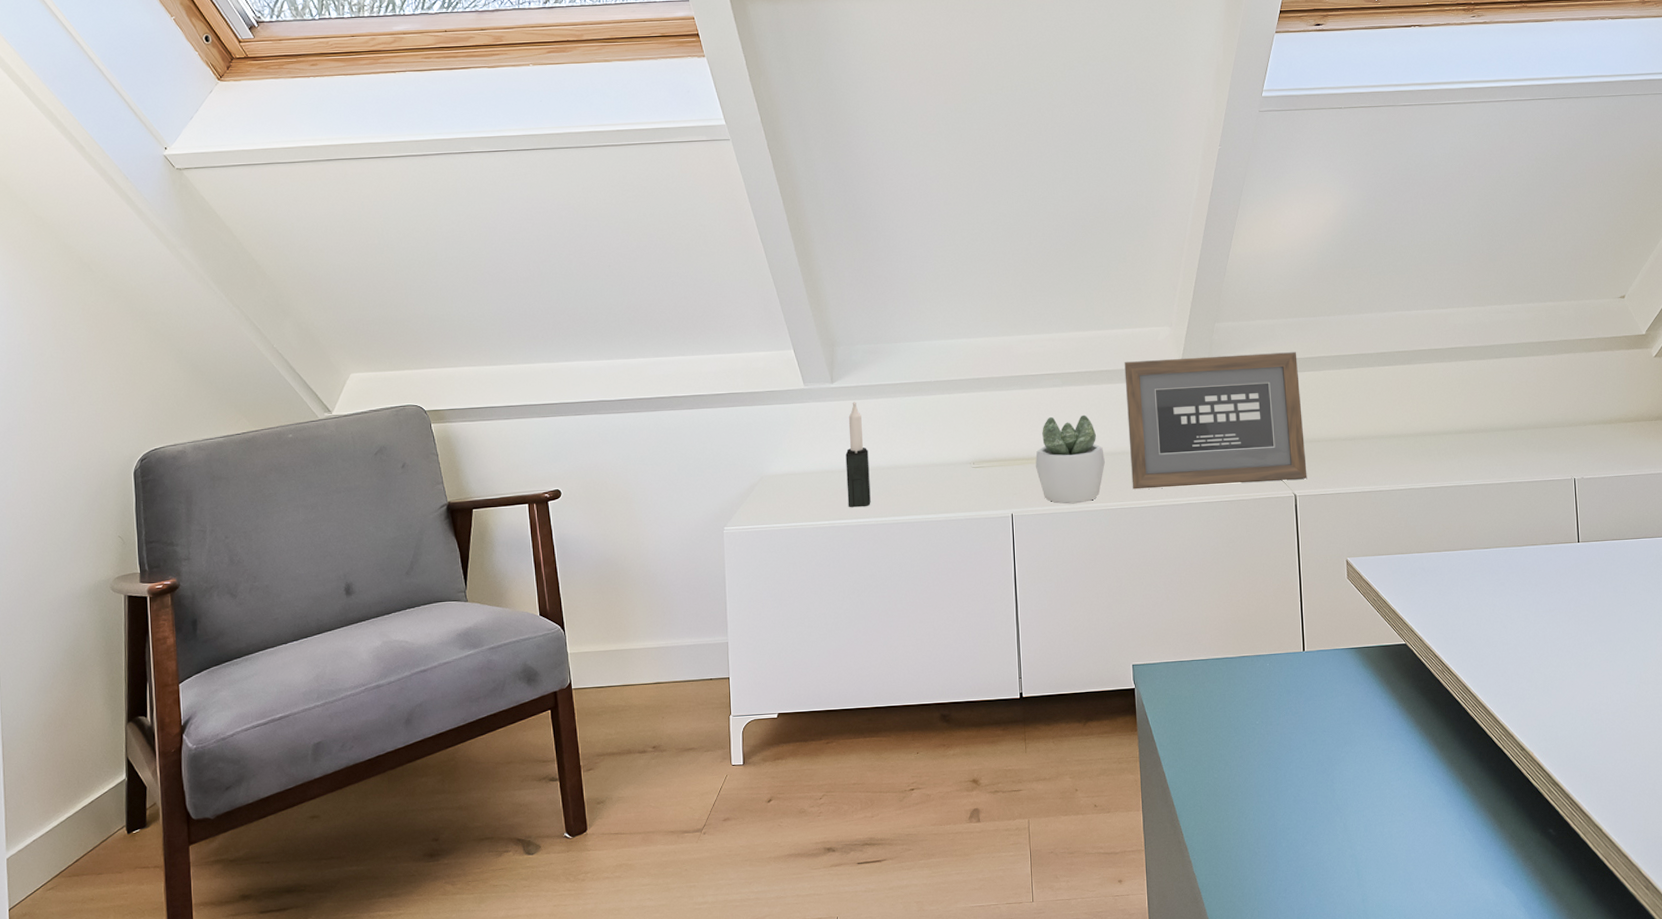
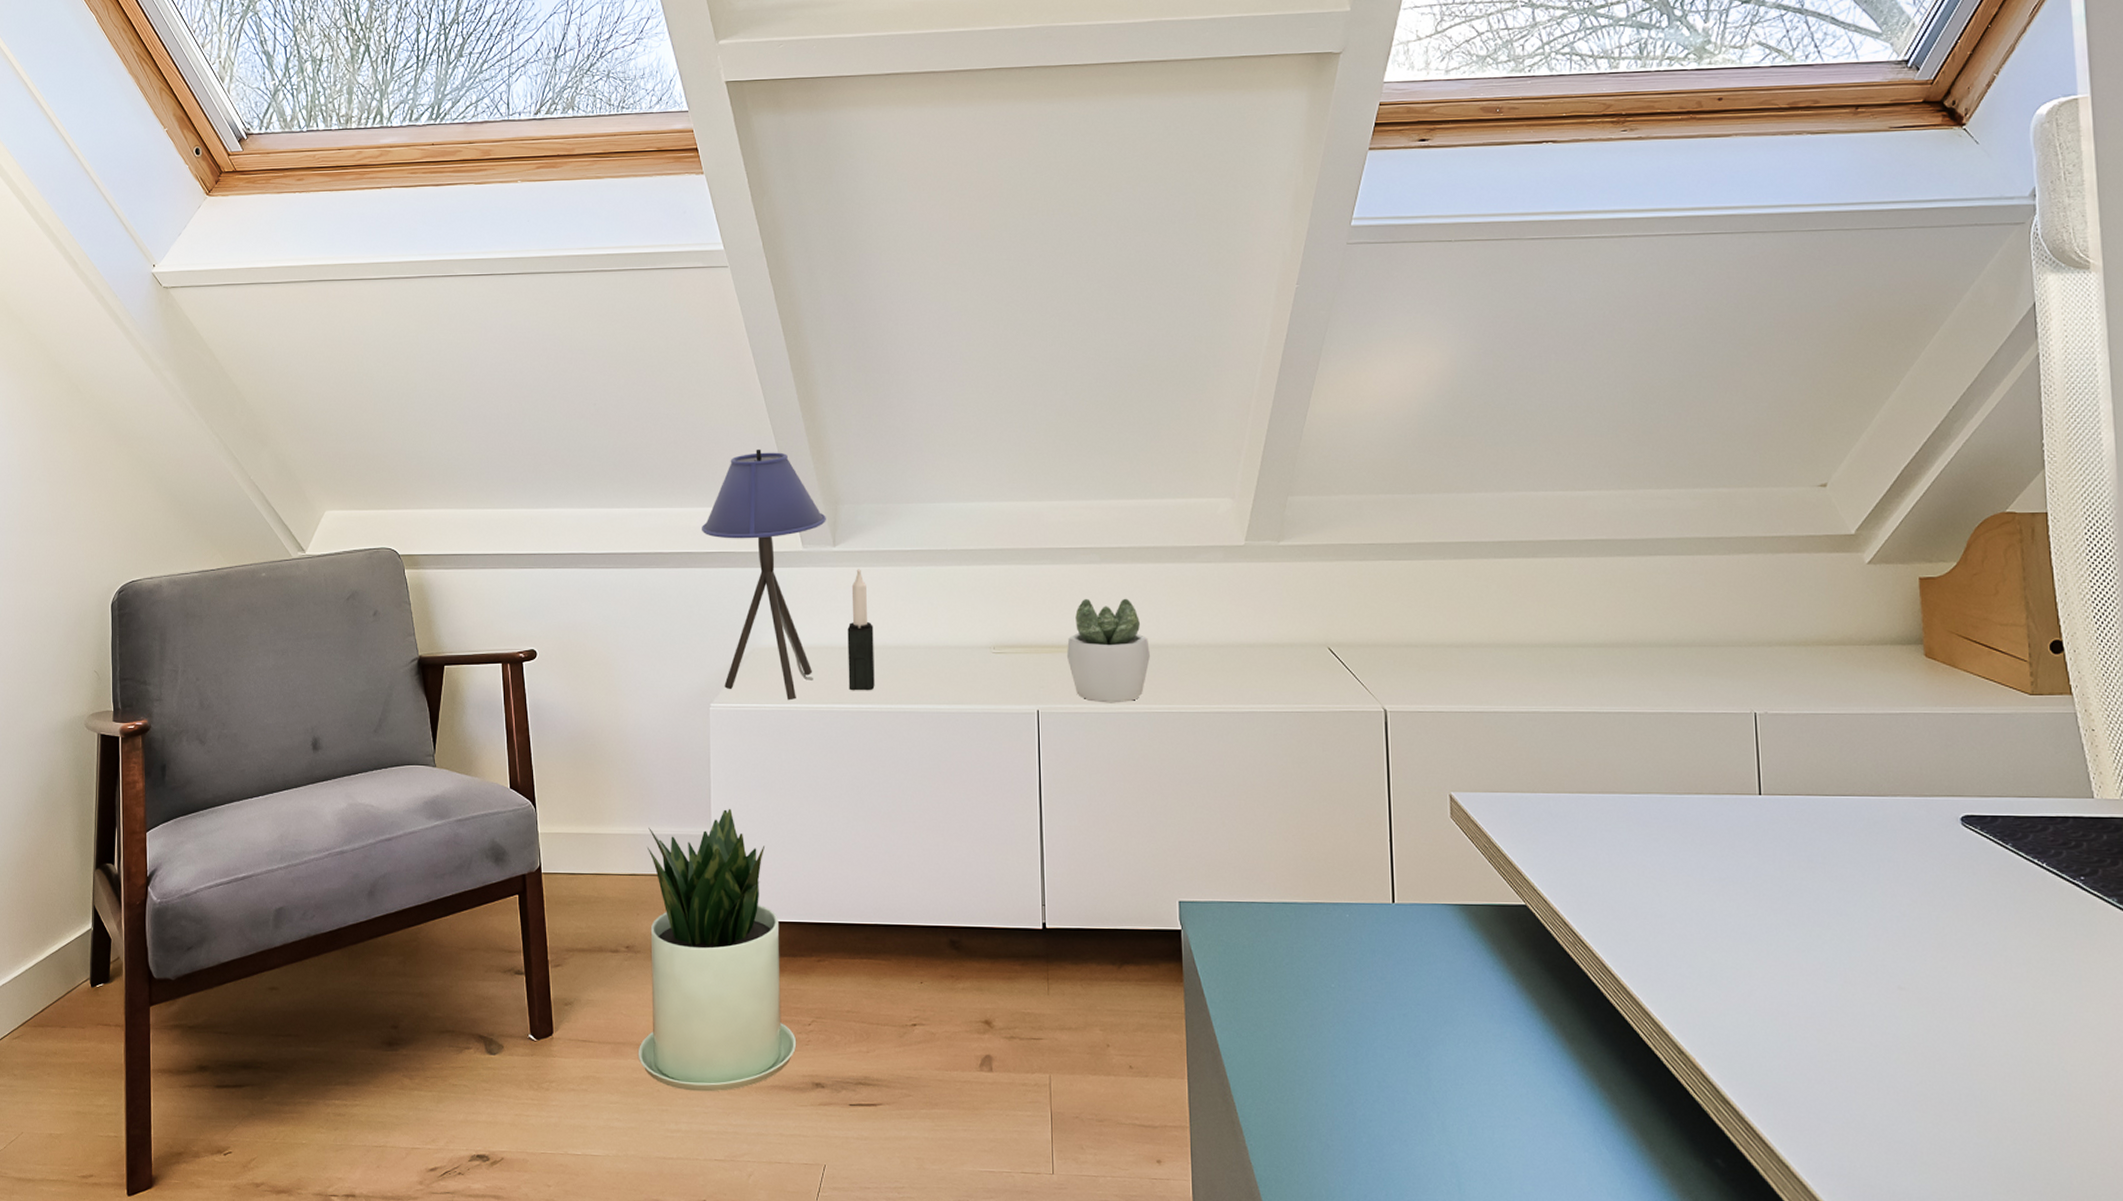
planter: none [666,617,810,867] -> present [638,808,797,1092]
table lamp: none [712,300,824,520] -> present [702,449,826,701]
picture frame: present [1124,352,1307,490] -> none [1175,535,1401,692]

